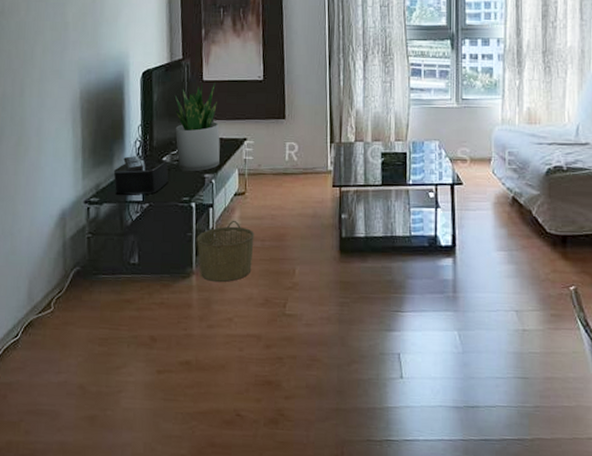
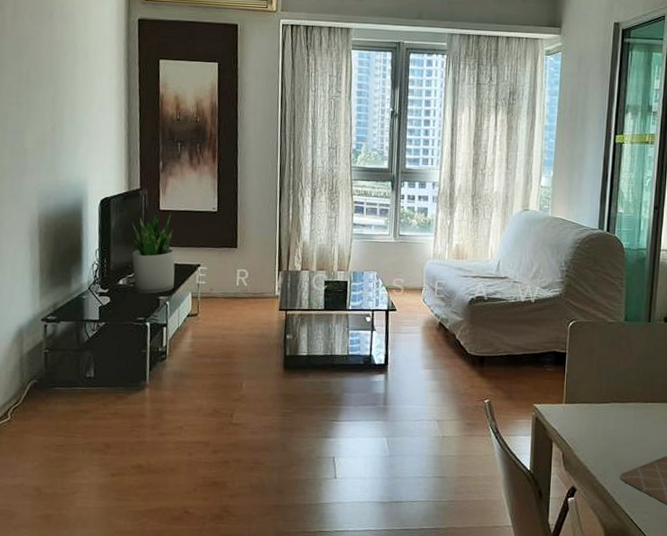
speaker: present [113,155,169,195] -> none [70,277,125,315]
basket: present [196,220,254,282] -> none [150,338,205,394]

